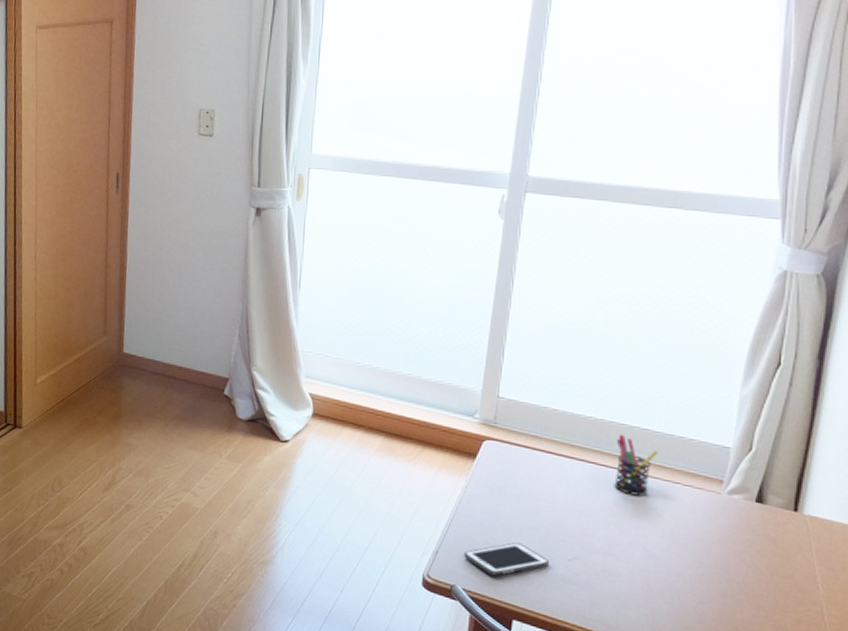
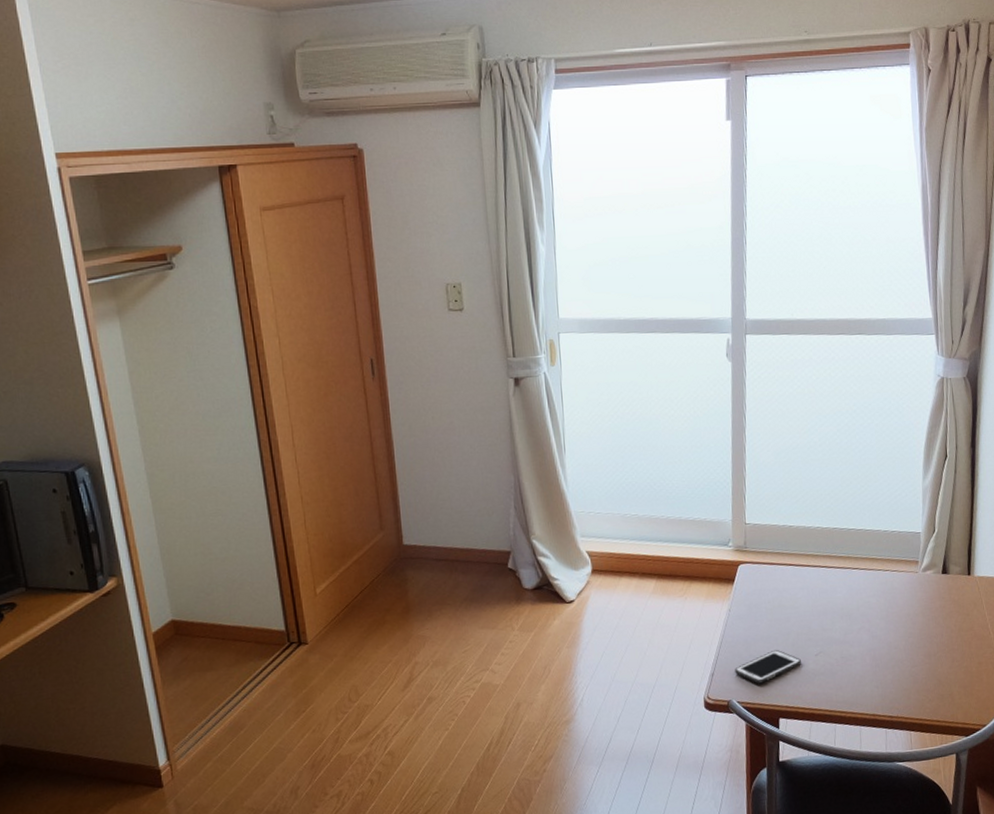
pen holder: present [614,434,659,496] -> none [839,537,871,588]

